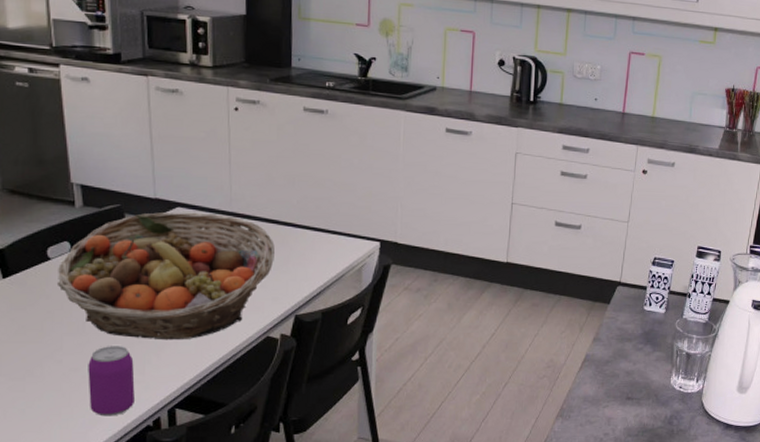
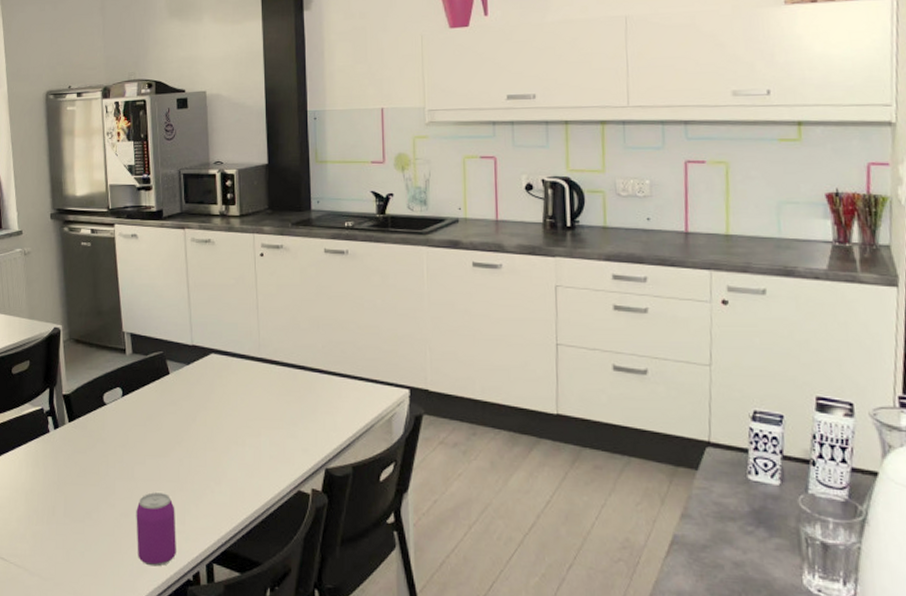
fruit basket: present [56,212,275,340] -> none [110,358,302,490]

